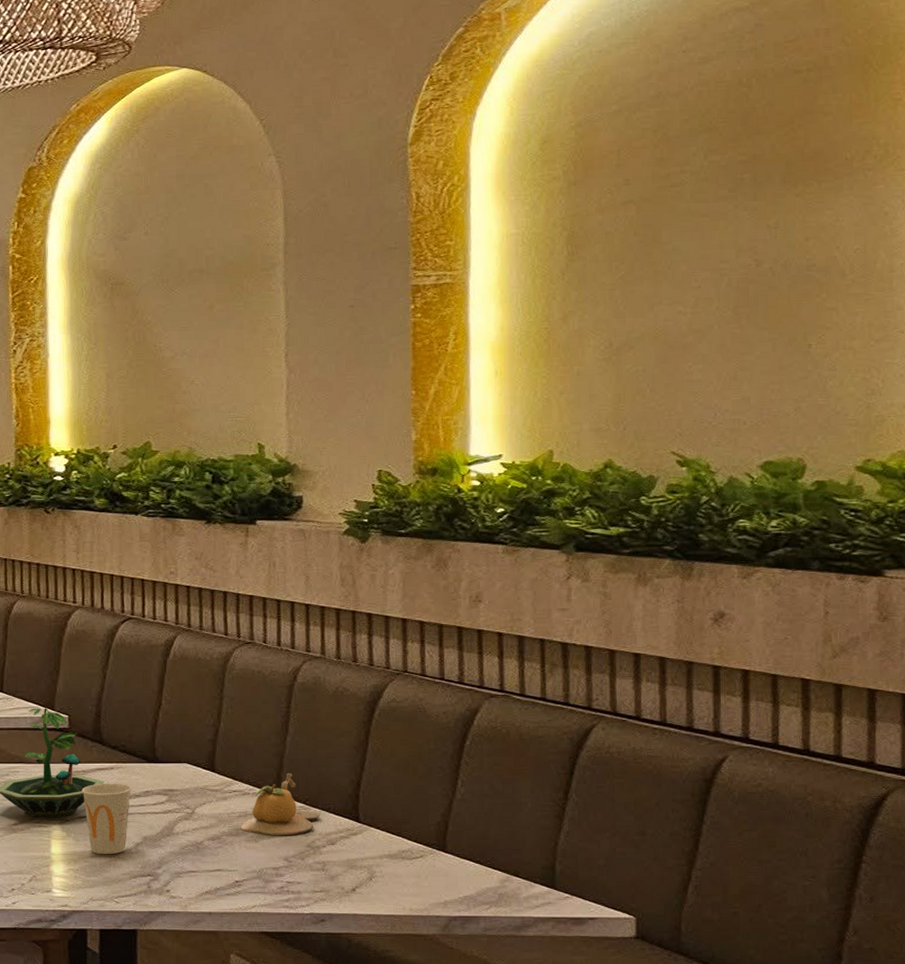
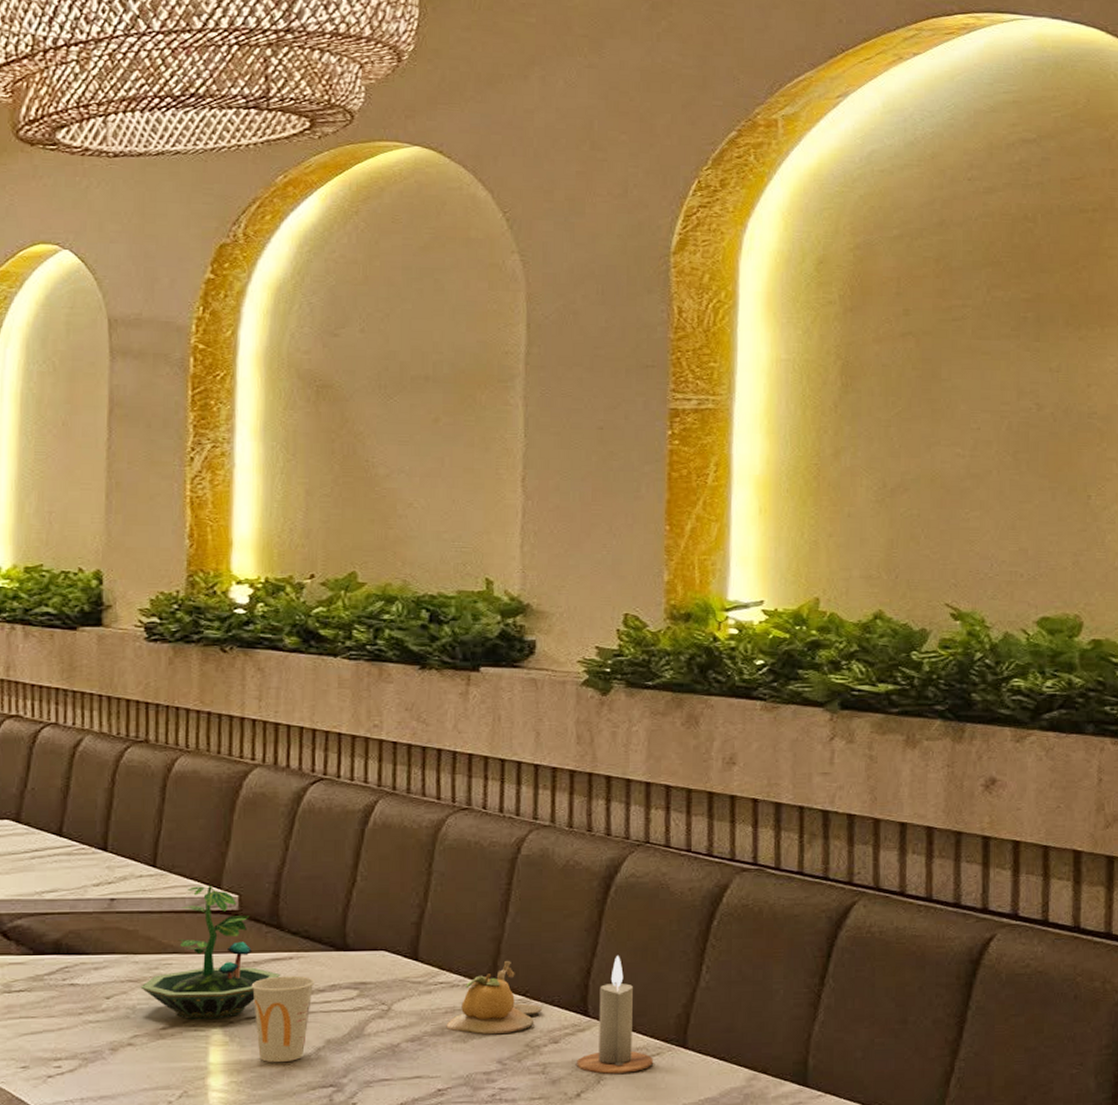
candle: none [351,769,417,872] -> present [577,955,653,1074]

